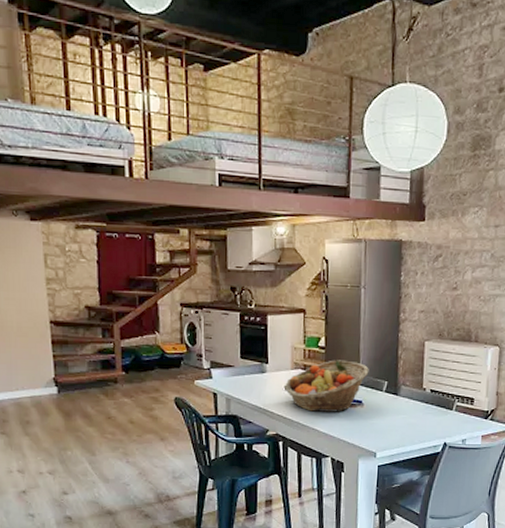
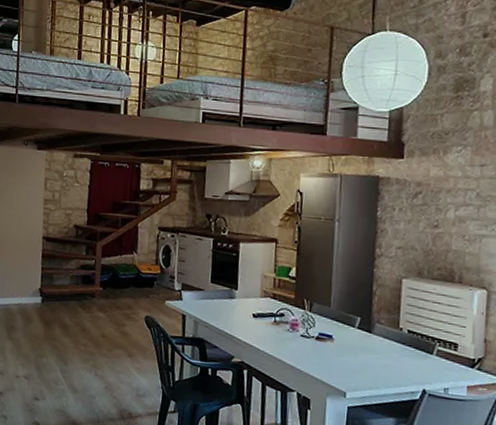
fruit basket: present [285,360,369,412] -> none [253,291,341,346]

